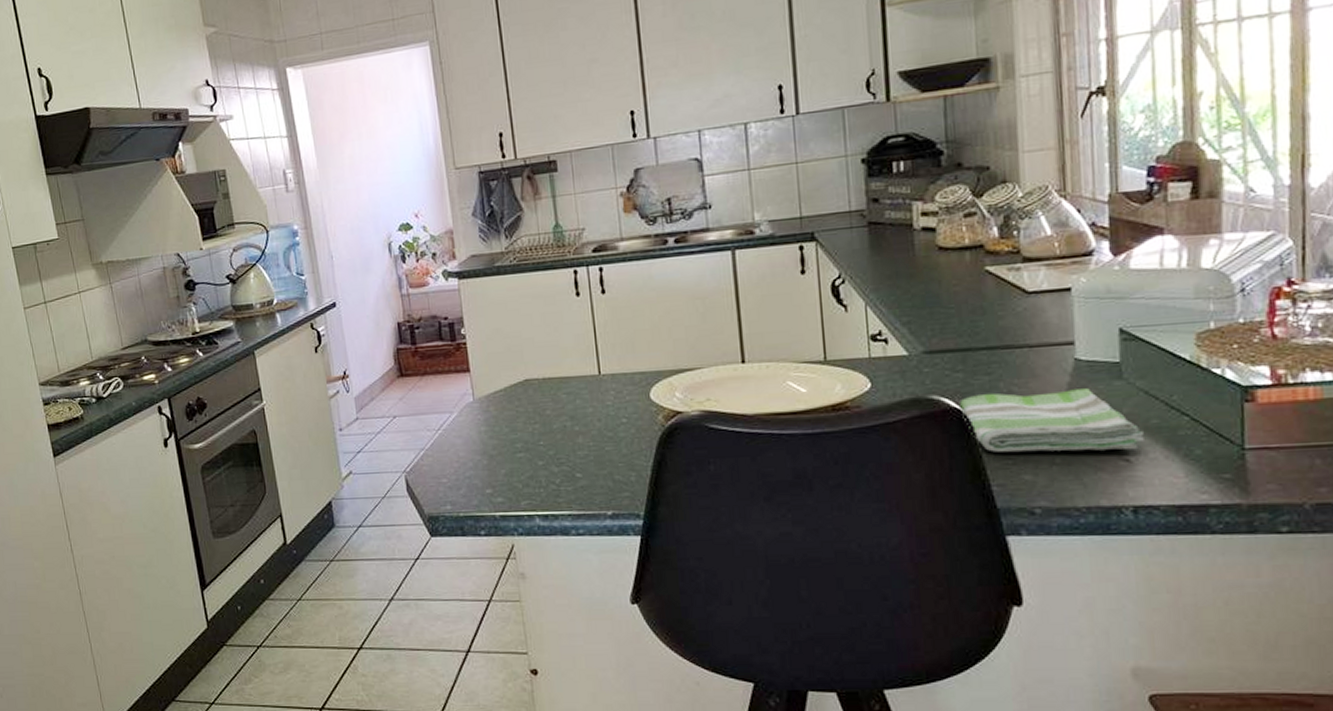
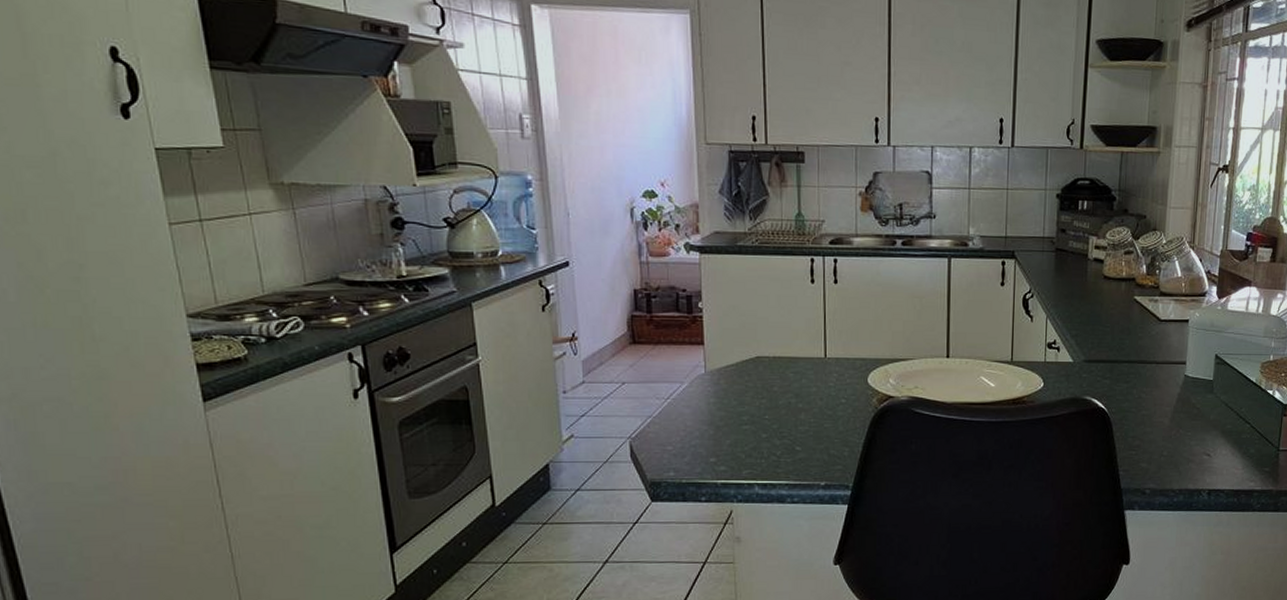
dish towel: present [960,388,1145,453] -> none [1105,398,1222,448]

